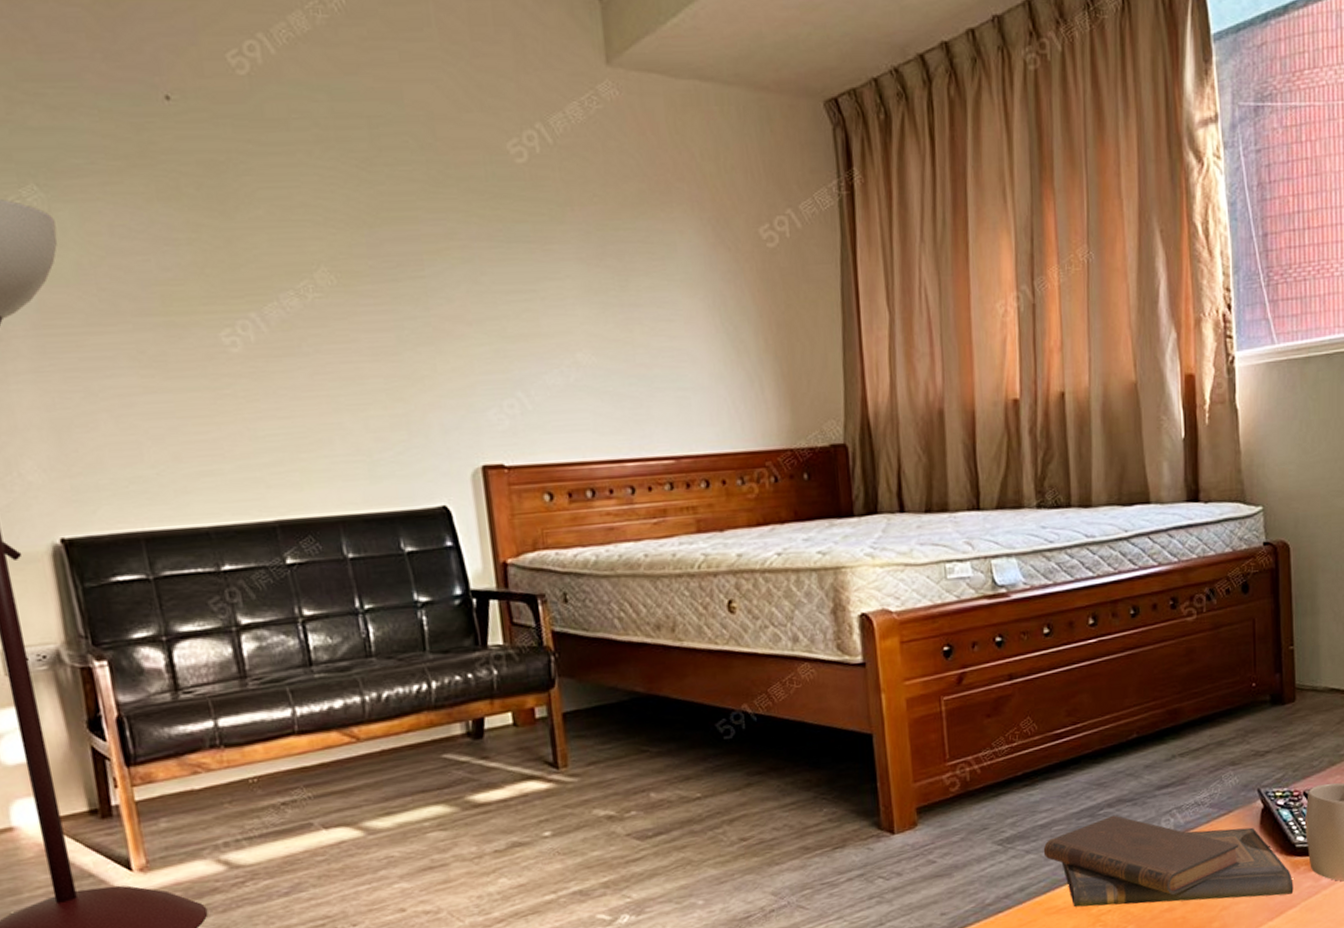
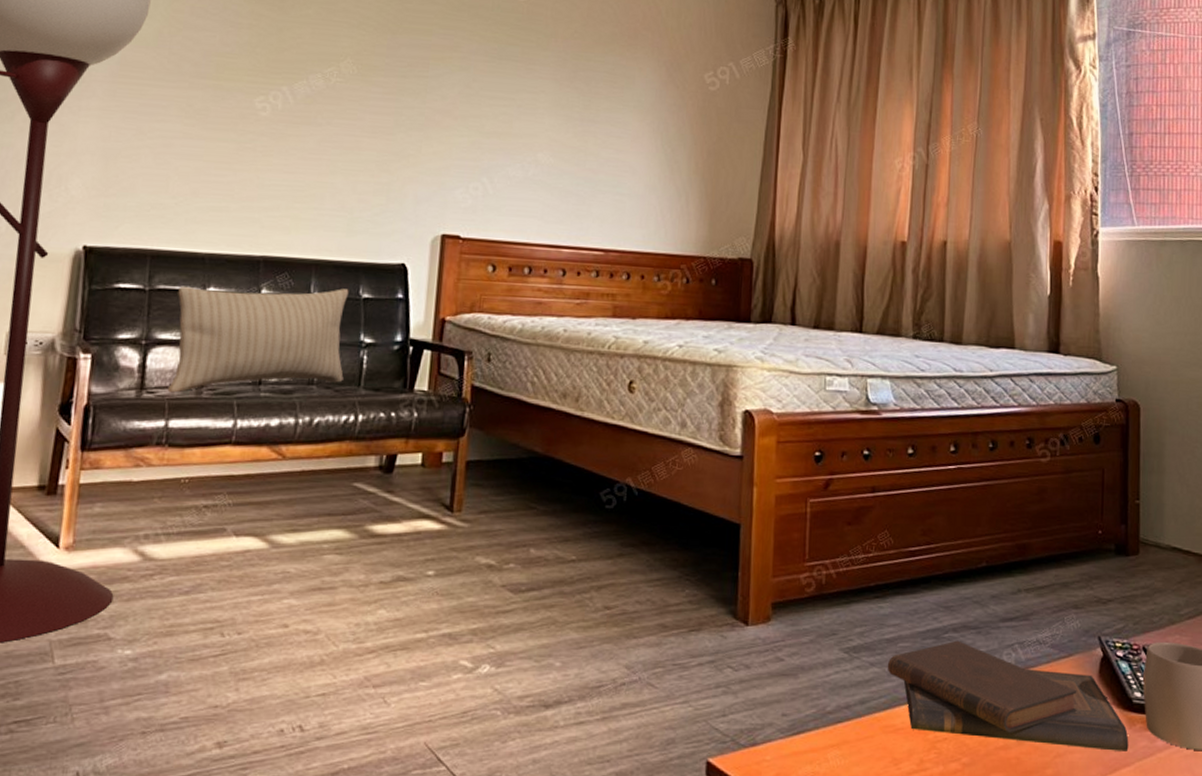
pillow: none [188,545,405,690] -> present [167,285,349,393]

